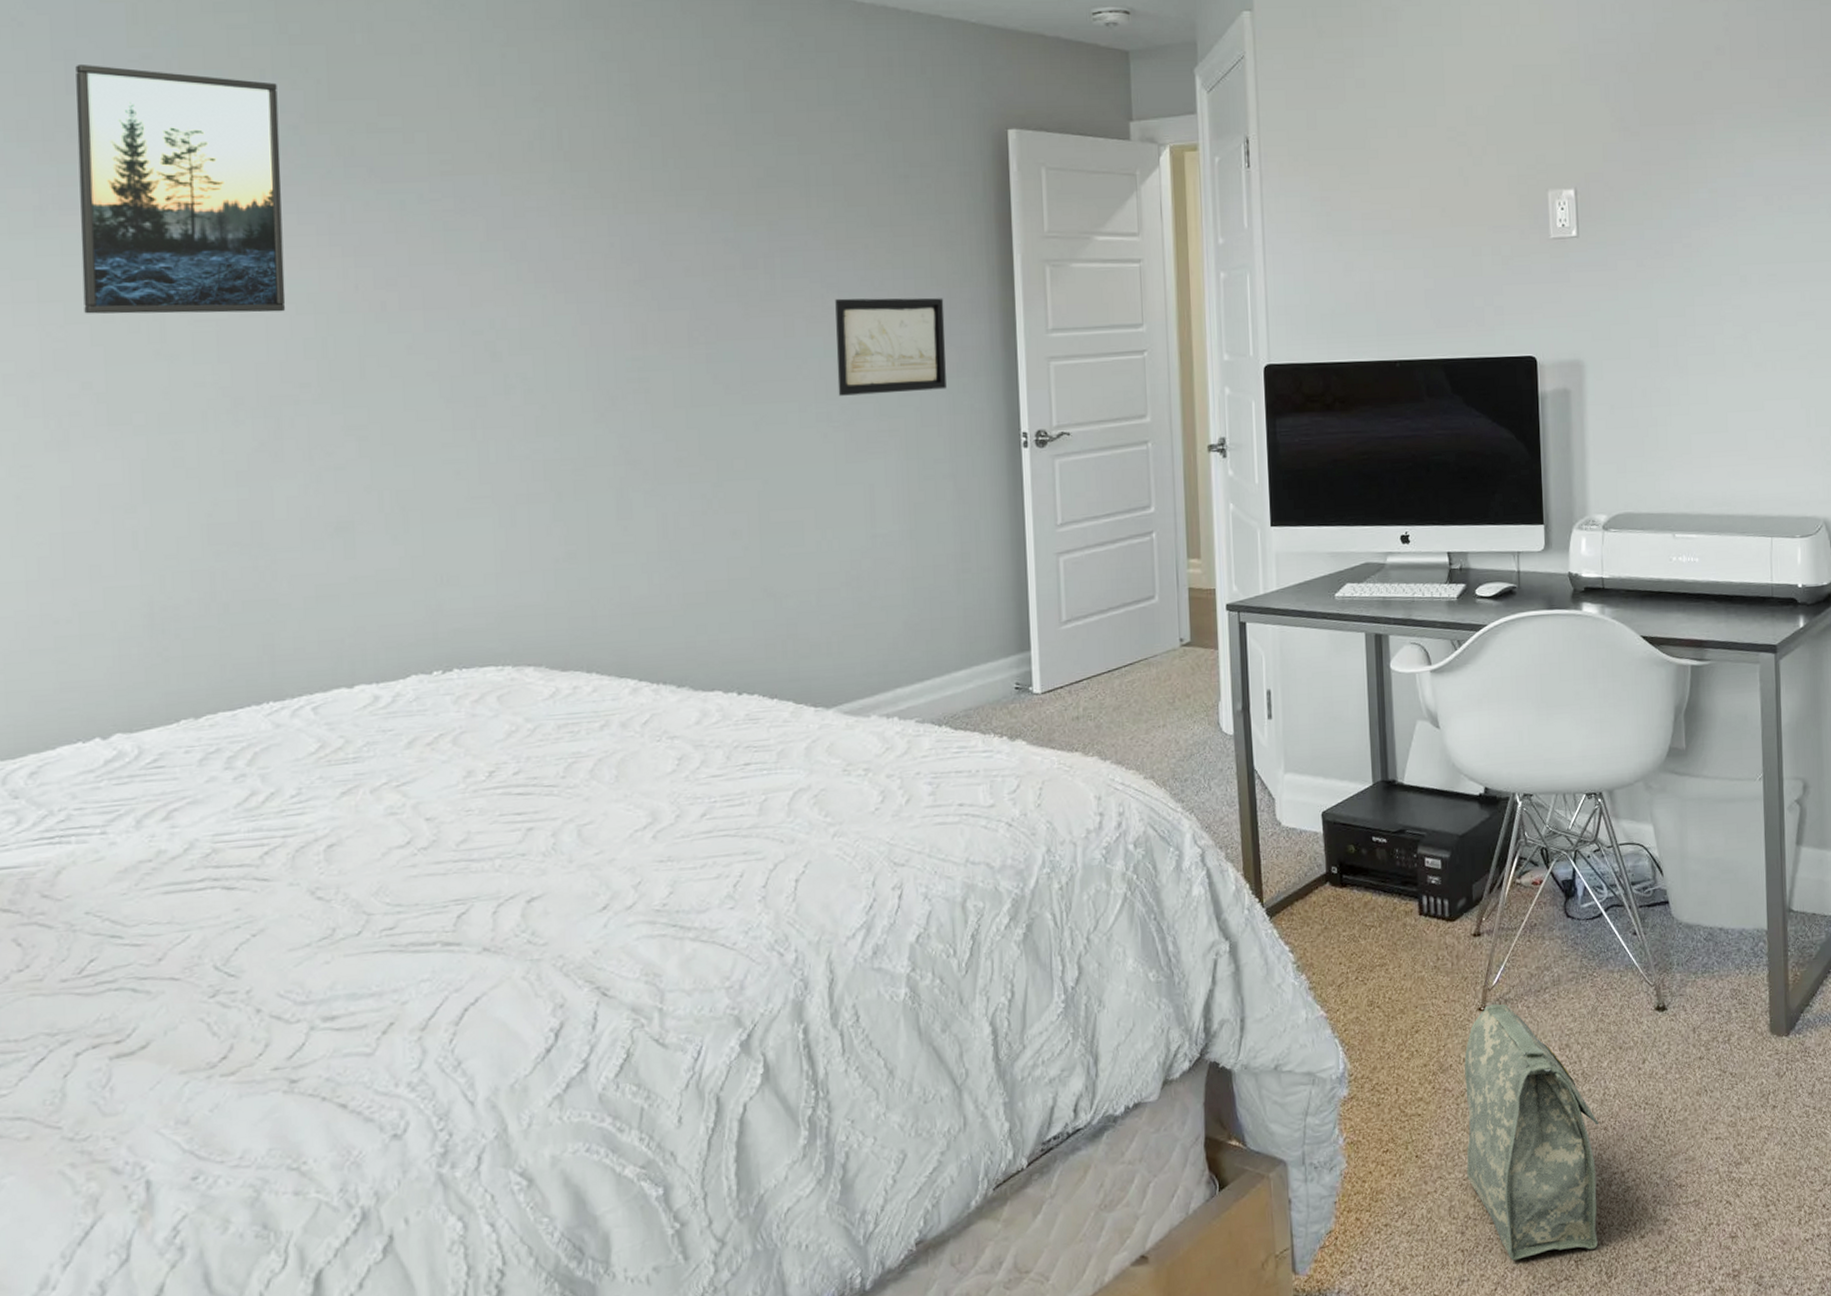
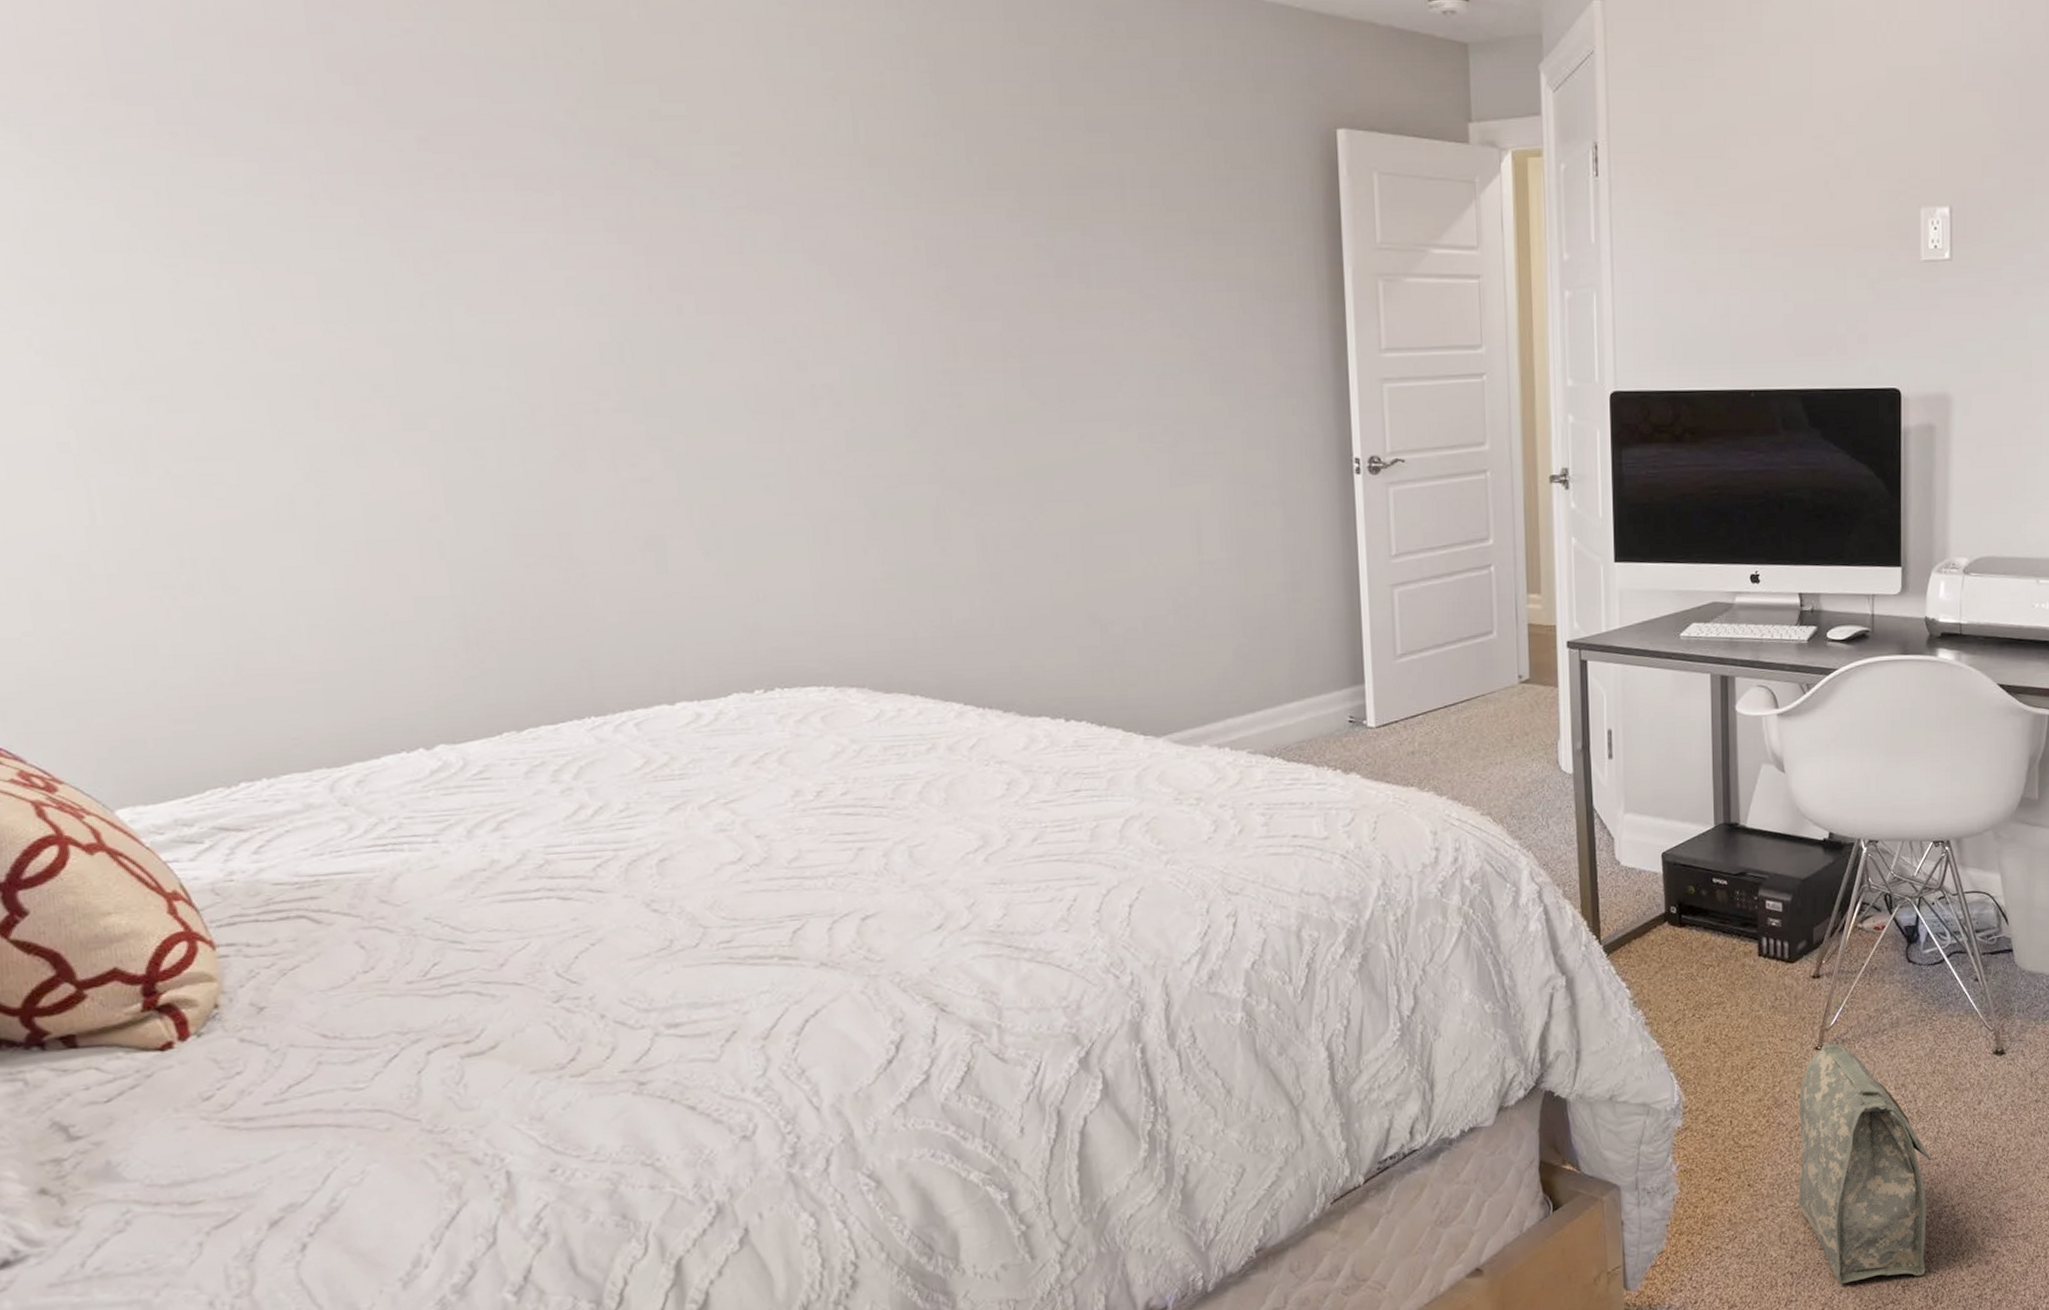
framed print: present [75,63,286,314] -> none [334,38,578,314]
wall art: present [835,298,946,396] -> none [1155,311,1274,415]

